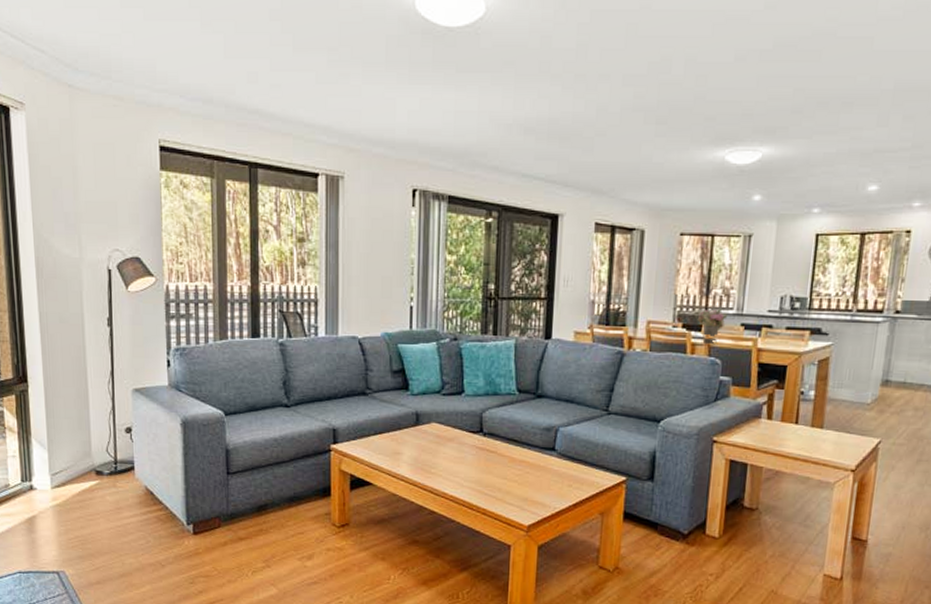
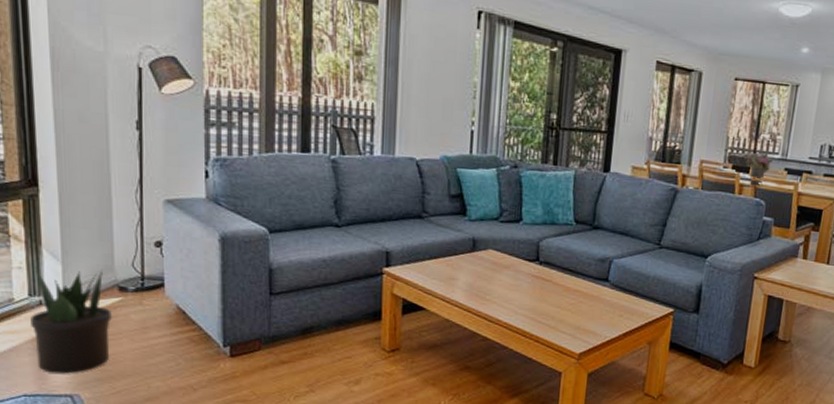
planter: none [23,455,91,552] -> present [30,267,113,374]

